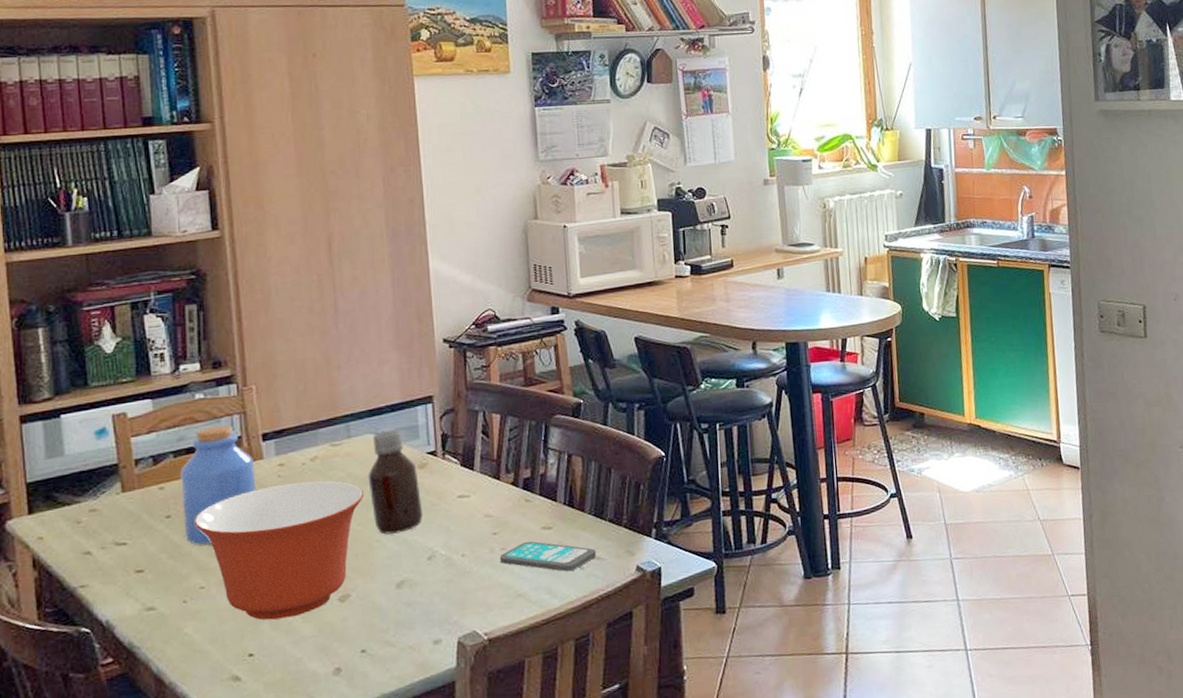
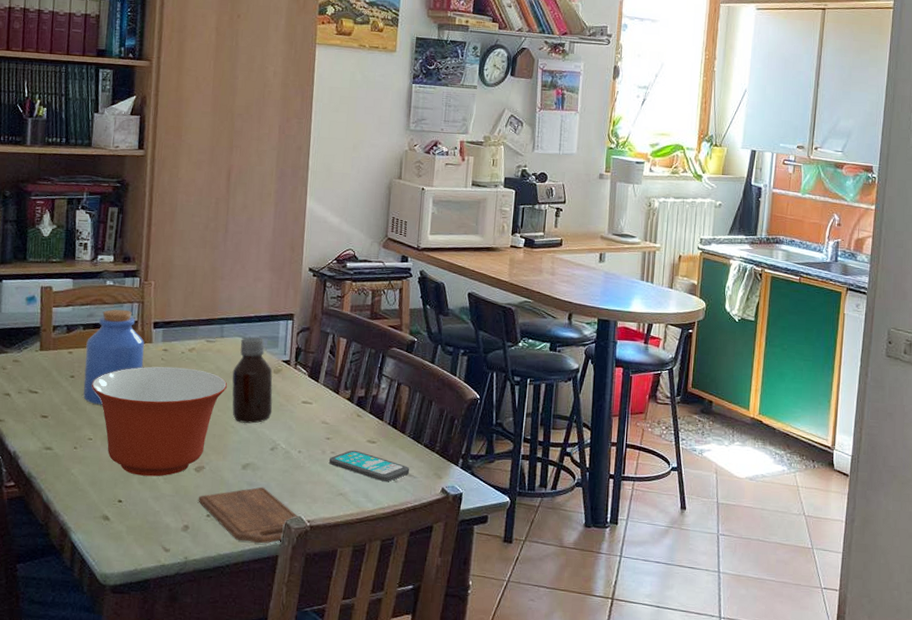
cutting board: none [347,604,473,674] -> present [198,487,299,544]

